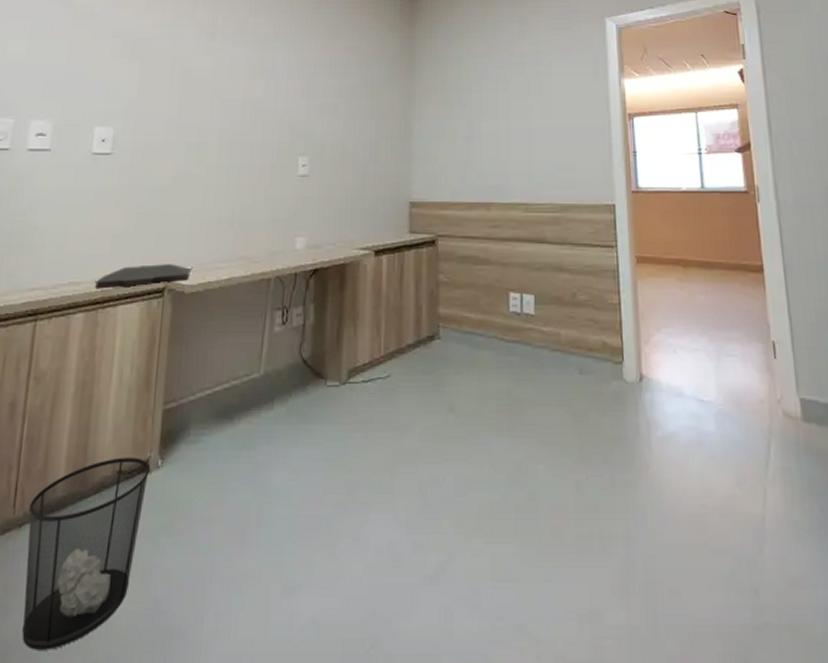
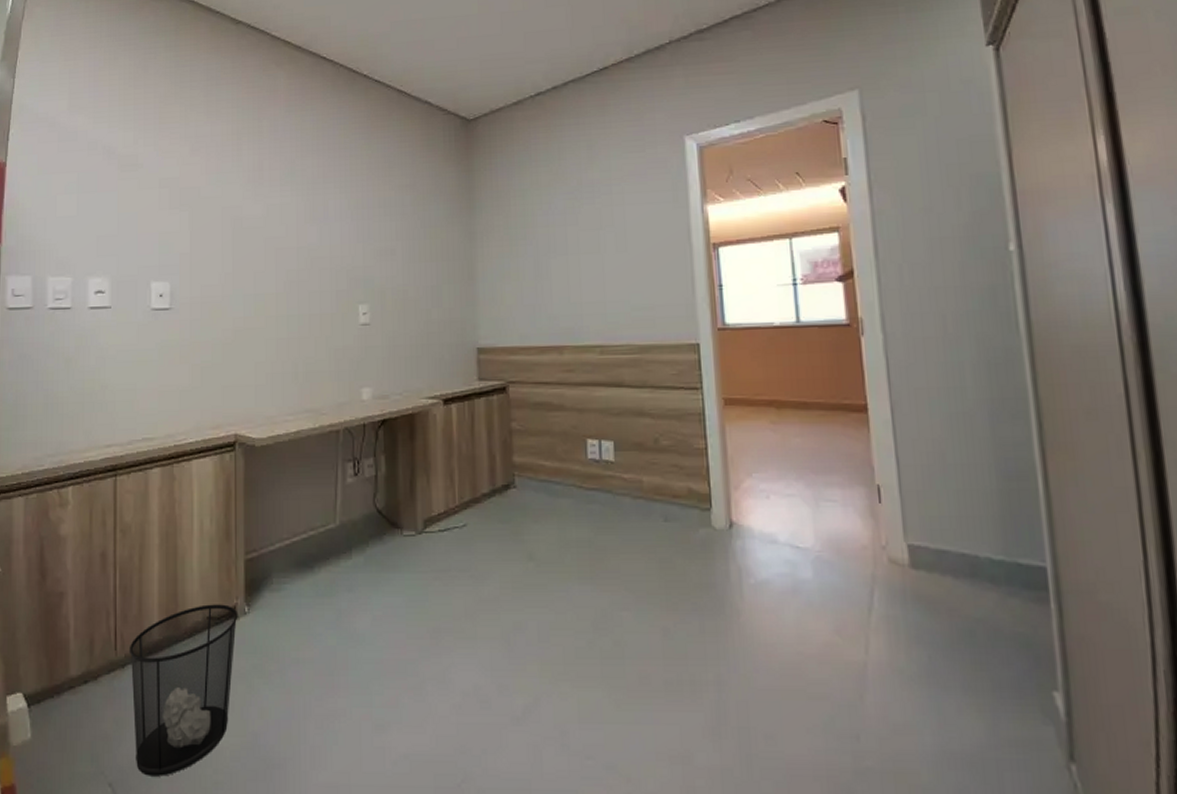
papers: present [94,264,192,289] -> none [167,418,260,444]

